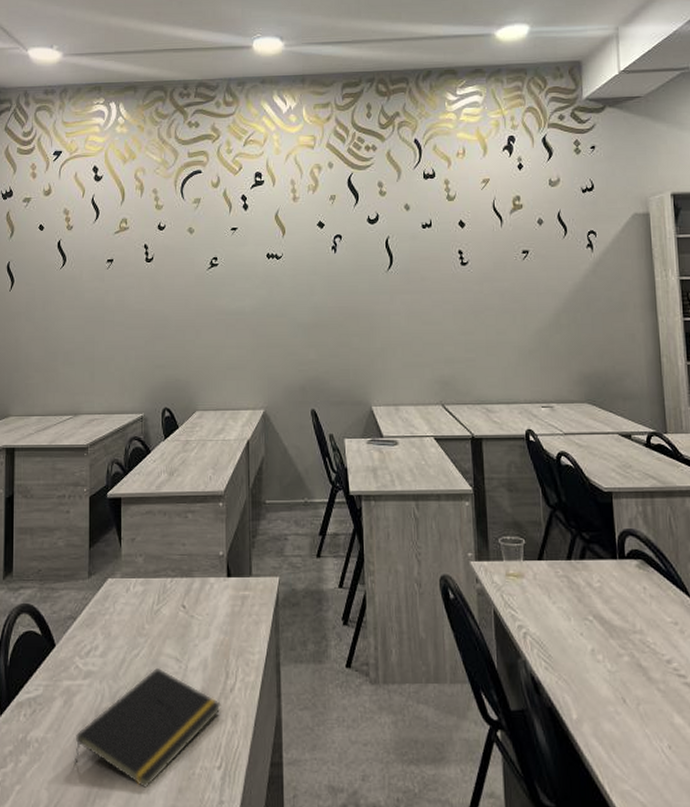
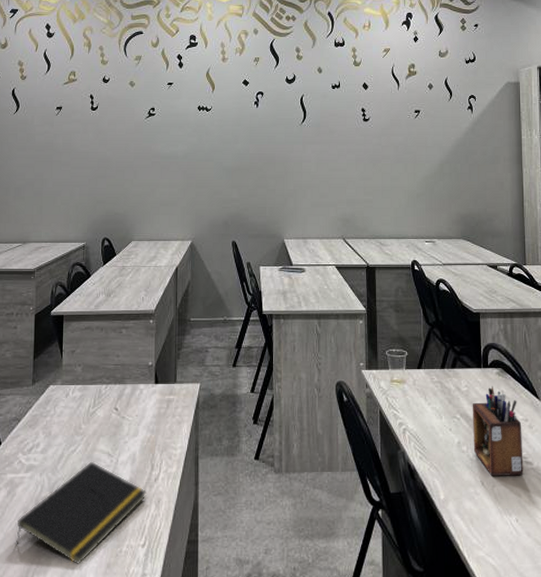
desk organizer: none [607,580,676,692] -> present [472,385,524,476]

